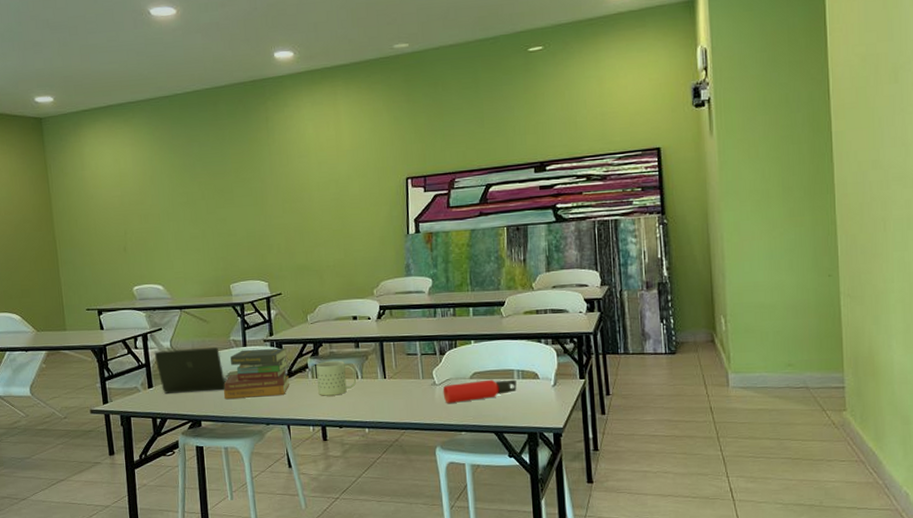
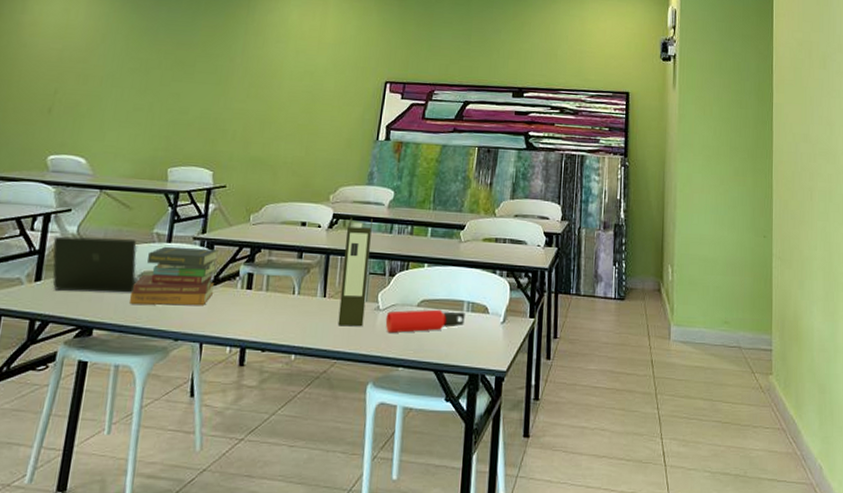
mug: present [315,361,356,396] -> none [245,270,293,312]
binder: none [394,306,424,402] -> present [337,217,373,327]

